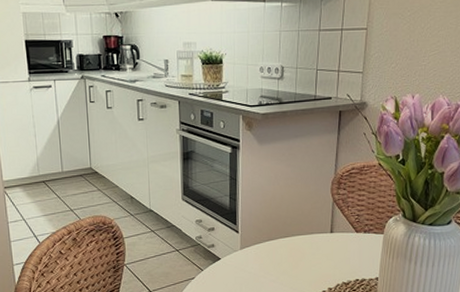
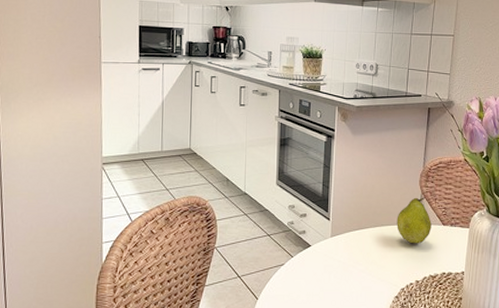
fruit: none [308,205,344,253] -> present [397,197,432,244]

